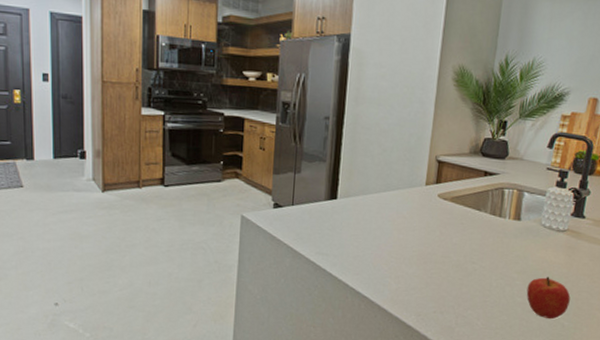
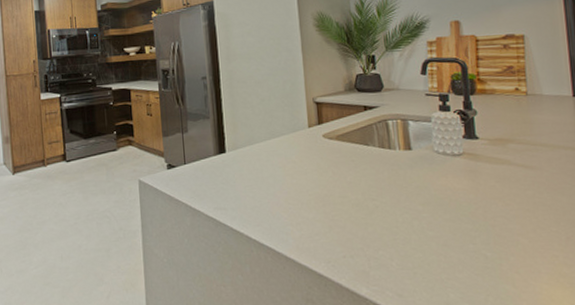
fruit: present [526,276,571,320] -> none [436,205,487,252]

